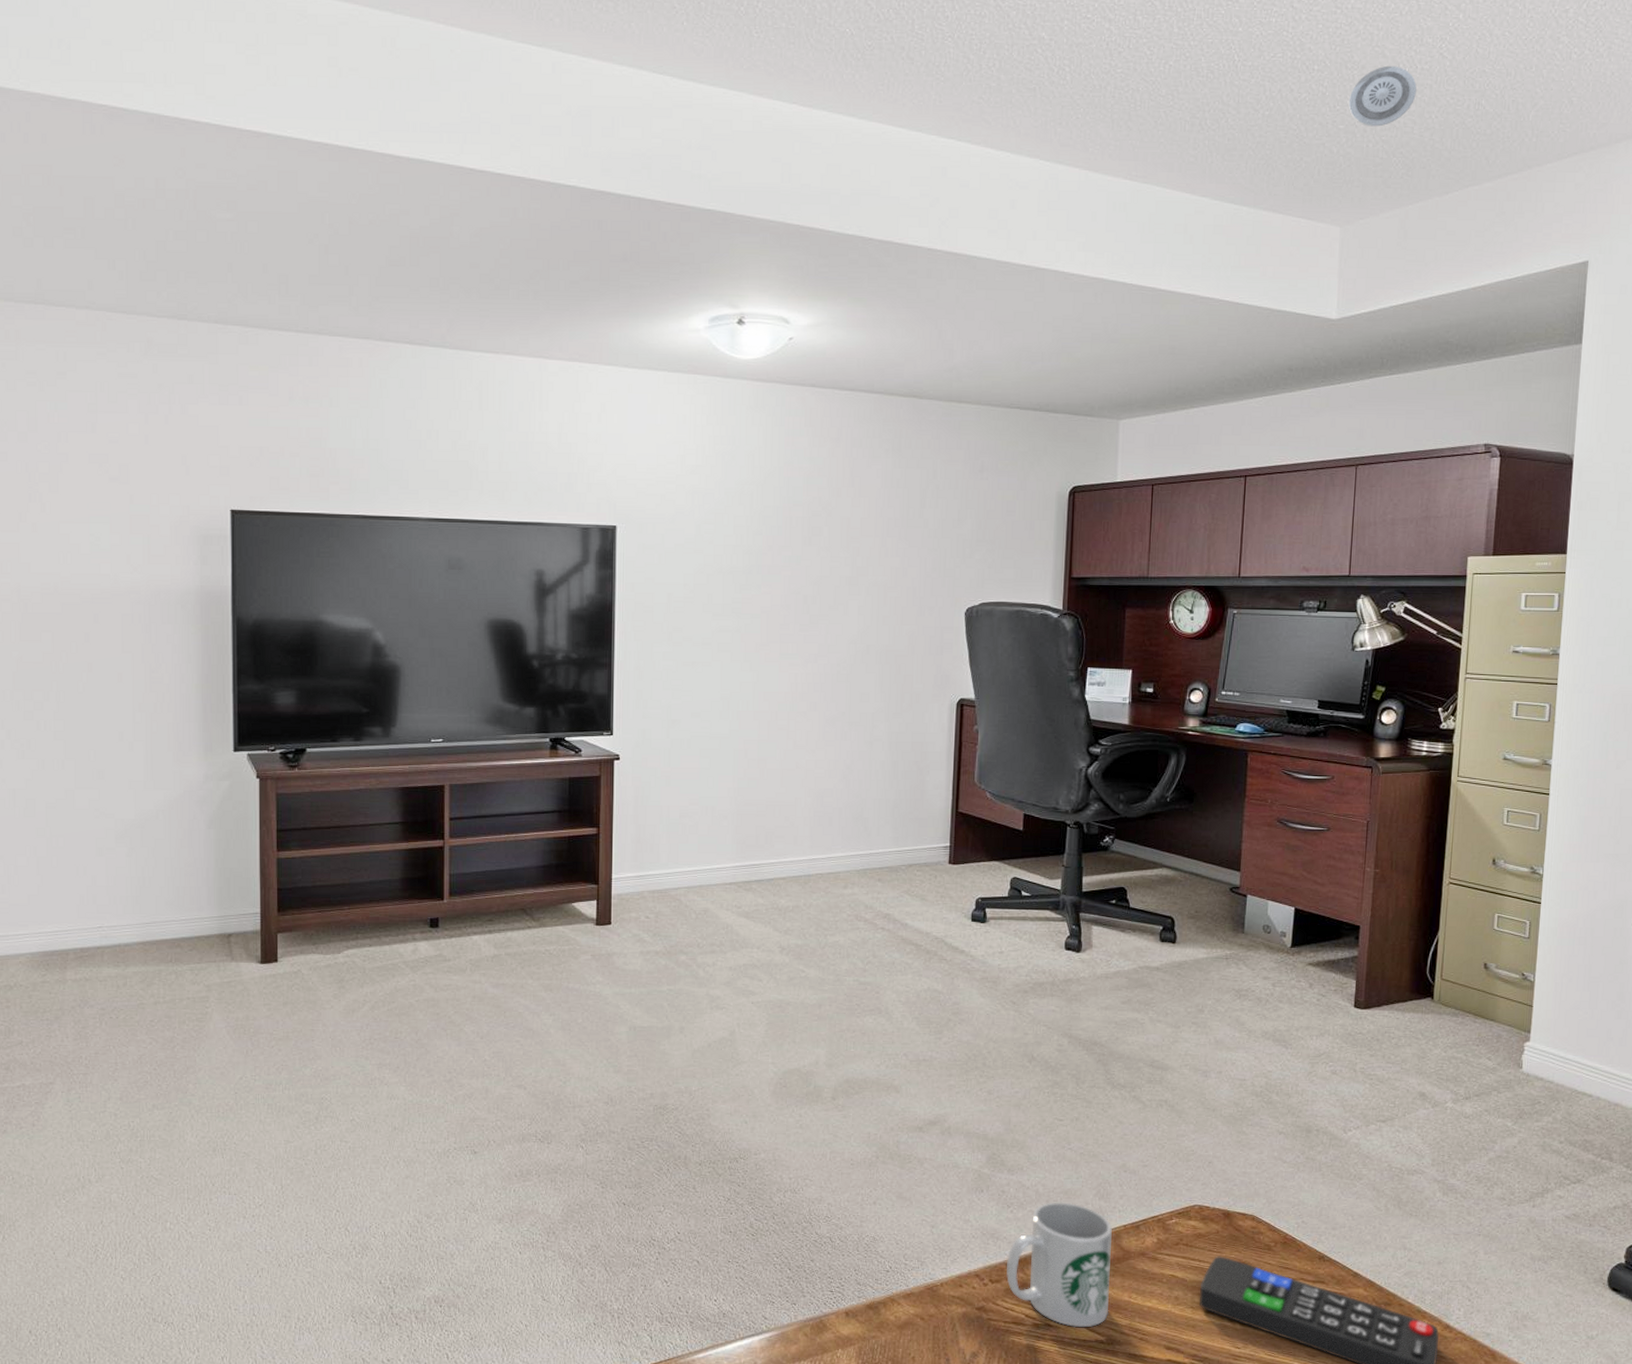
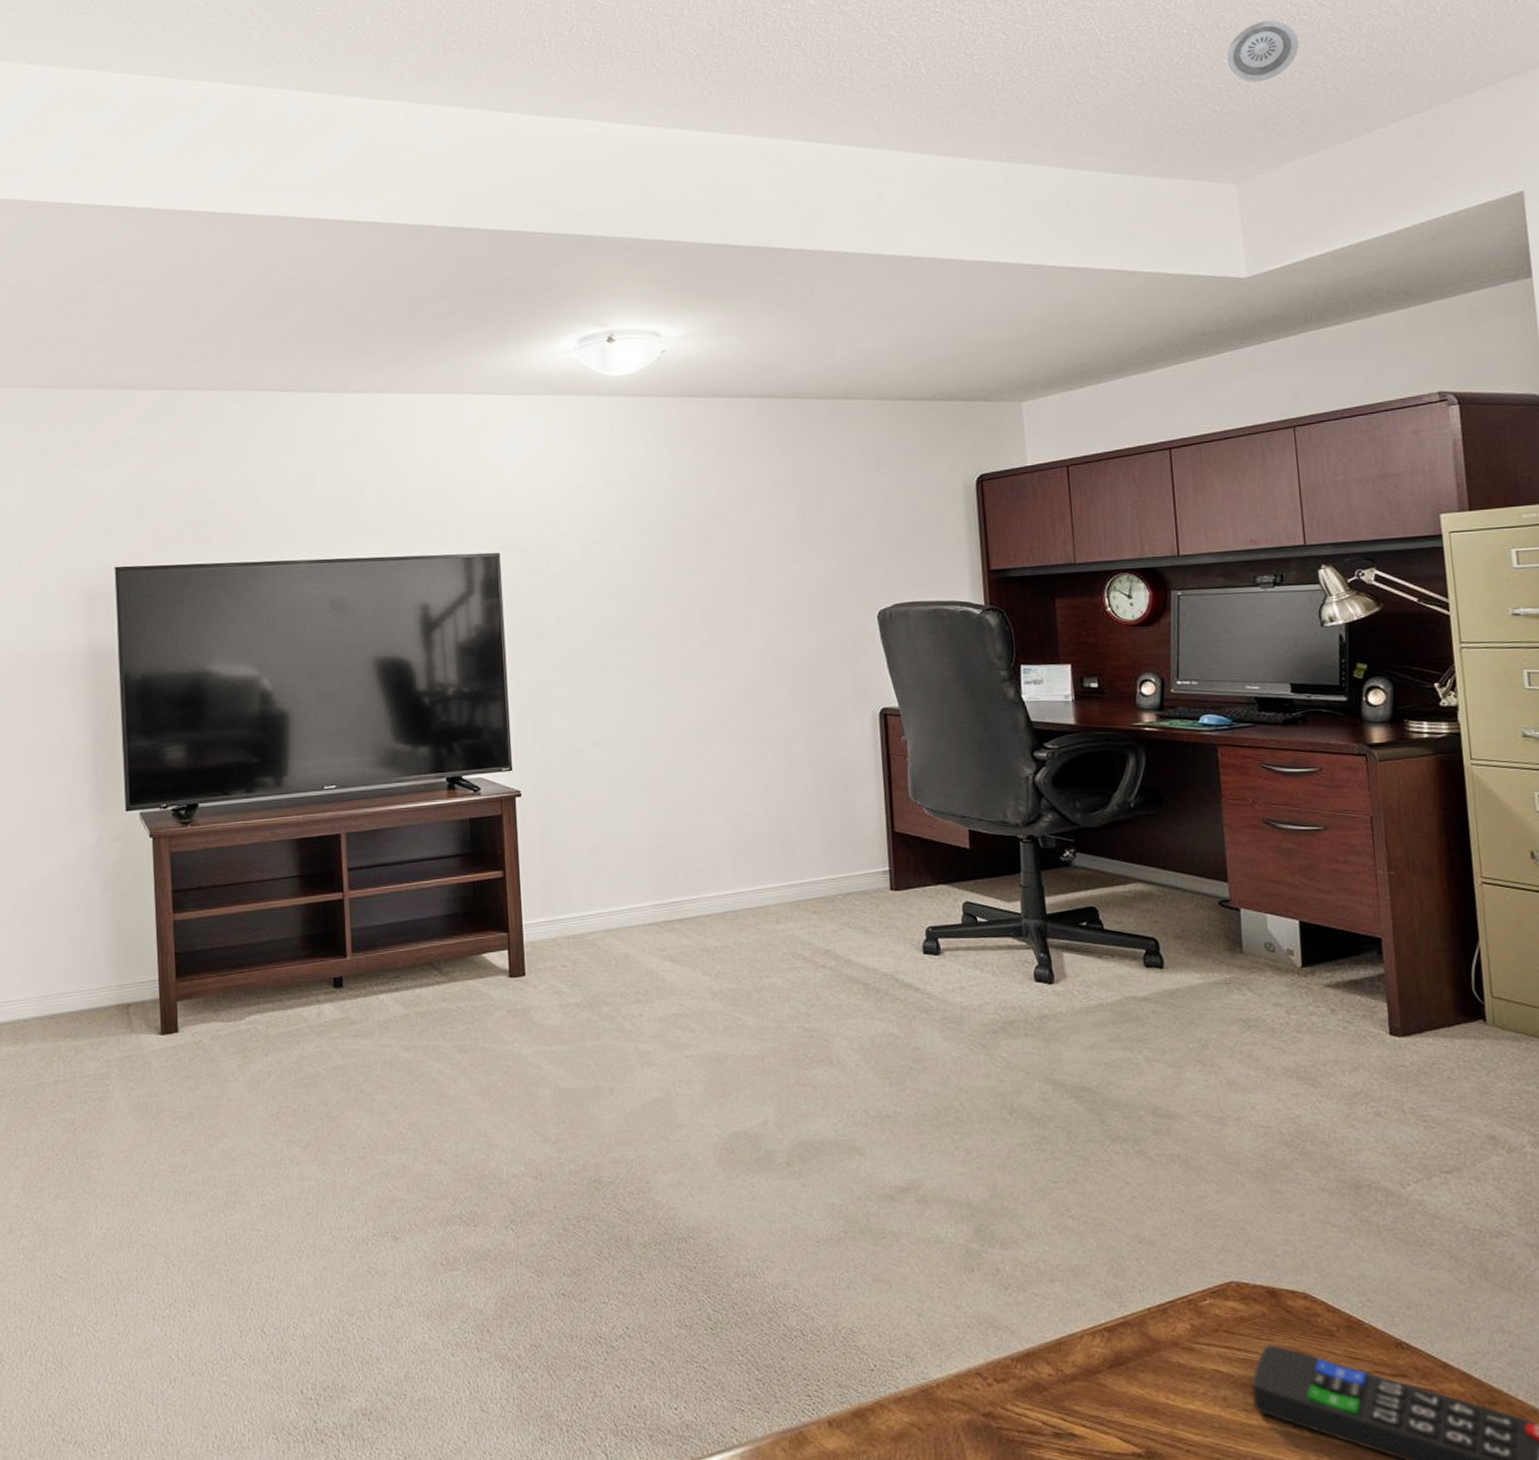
mug: present [1006,1202,1113,1328] -> none [1011,1281,1144,1438]

